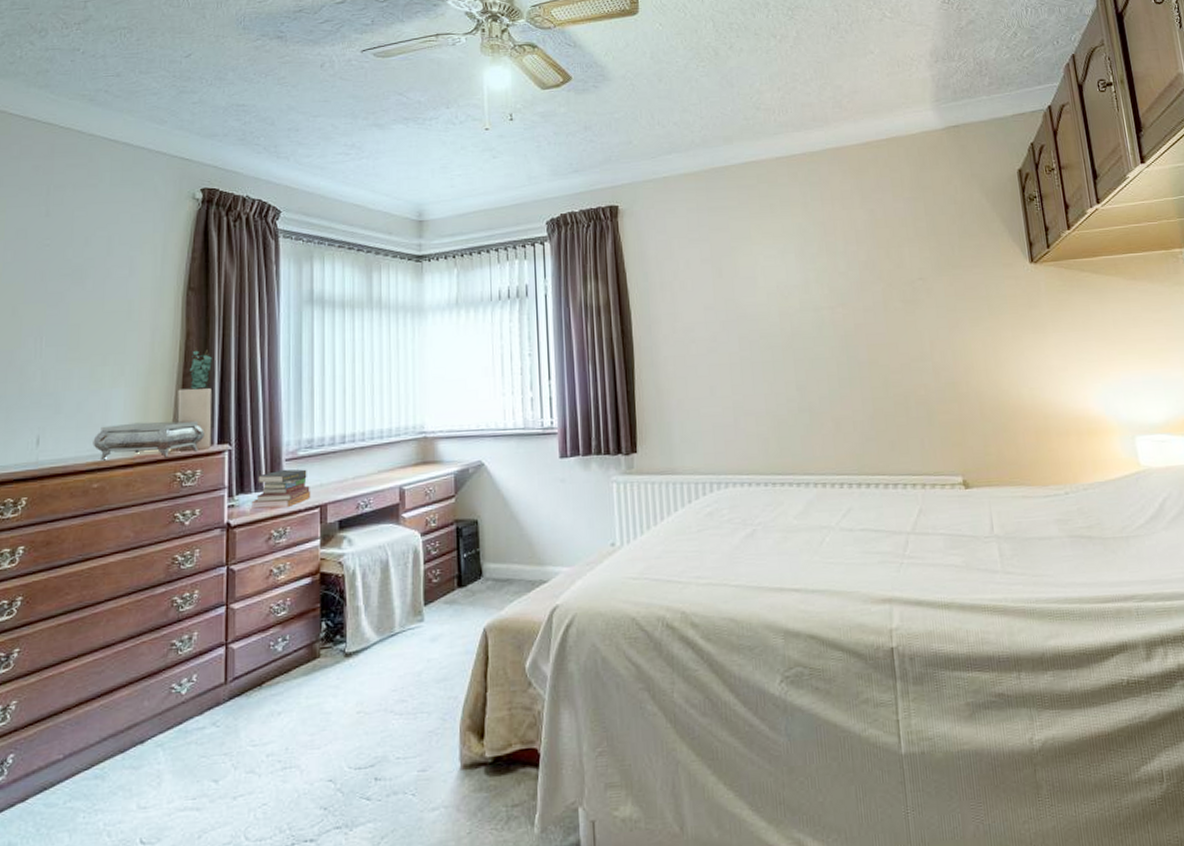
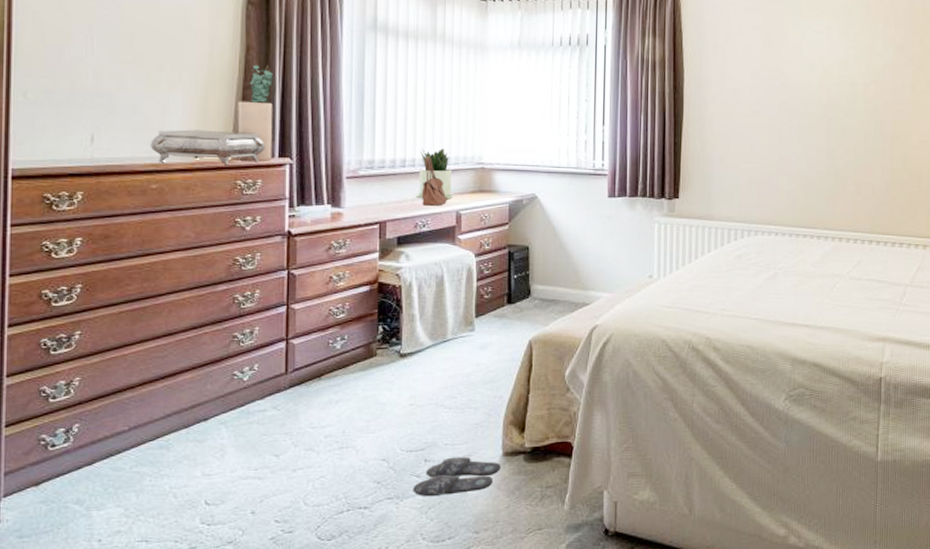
books: present [251,469,311,509] -> none [312,186,371,222]
planter: none [356,420,396,477] -> present [415,148,454,200]
handbag: none [363,429,391,484] -> present [422,156,448,206]
slippers: none [363,772,459,823] -> present [413,457,501,496]

